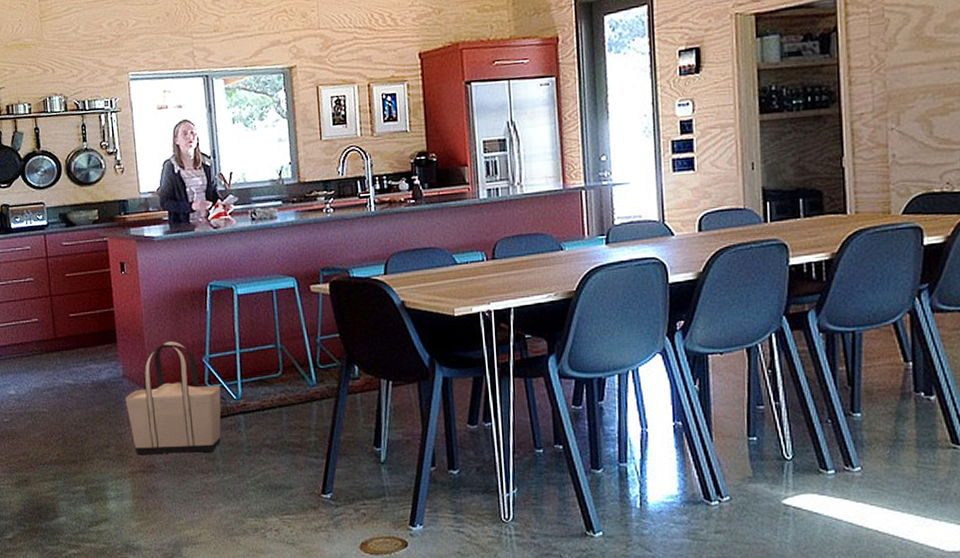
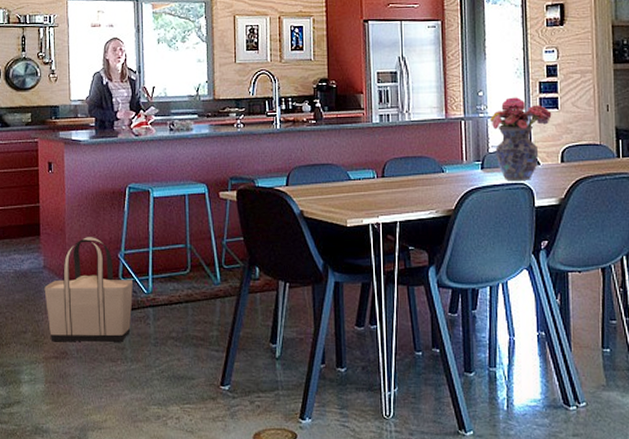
flower arrangement: none [615,159,687,255] -> present [490,97,552,180]

